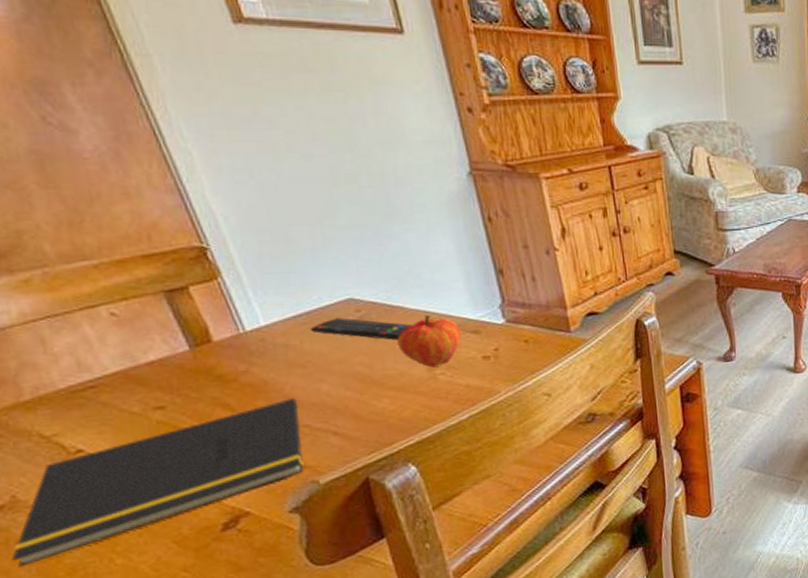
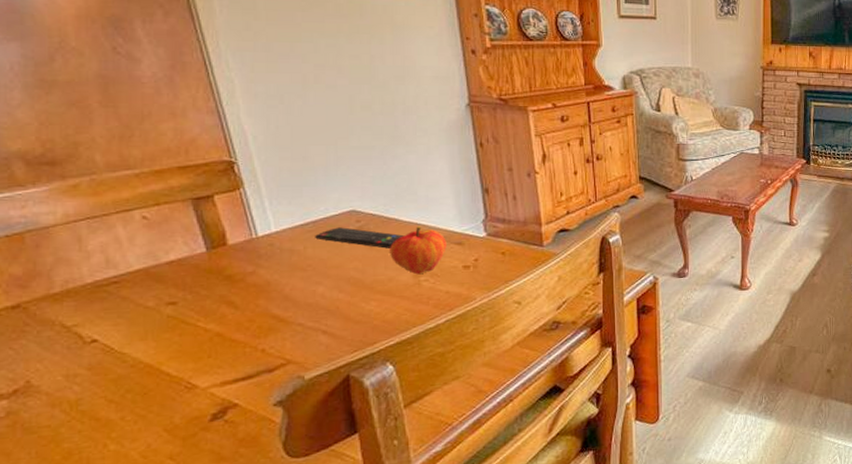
notepad: present [11,398,304,568] -> none [15,298,295,450]

